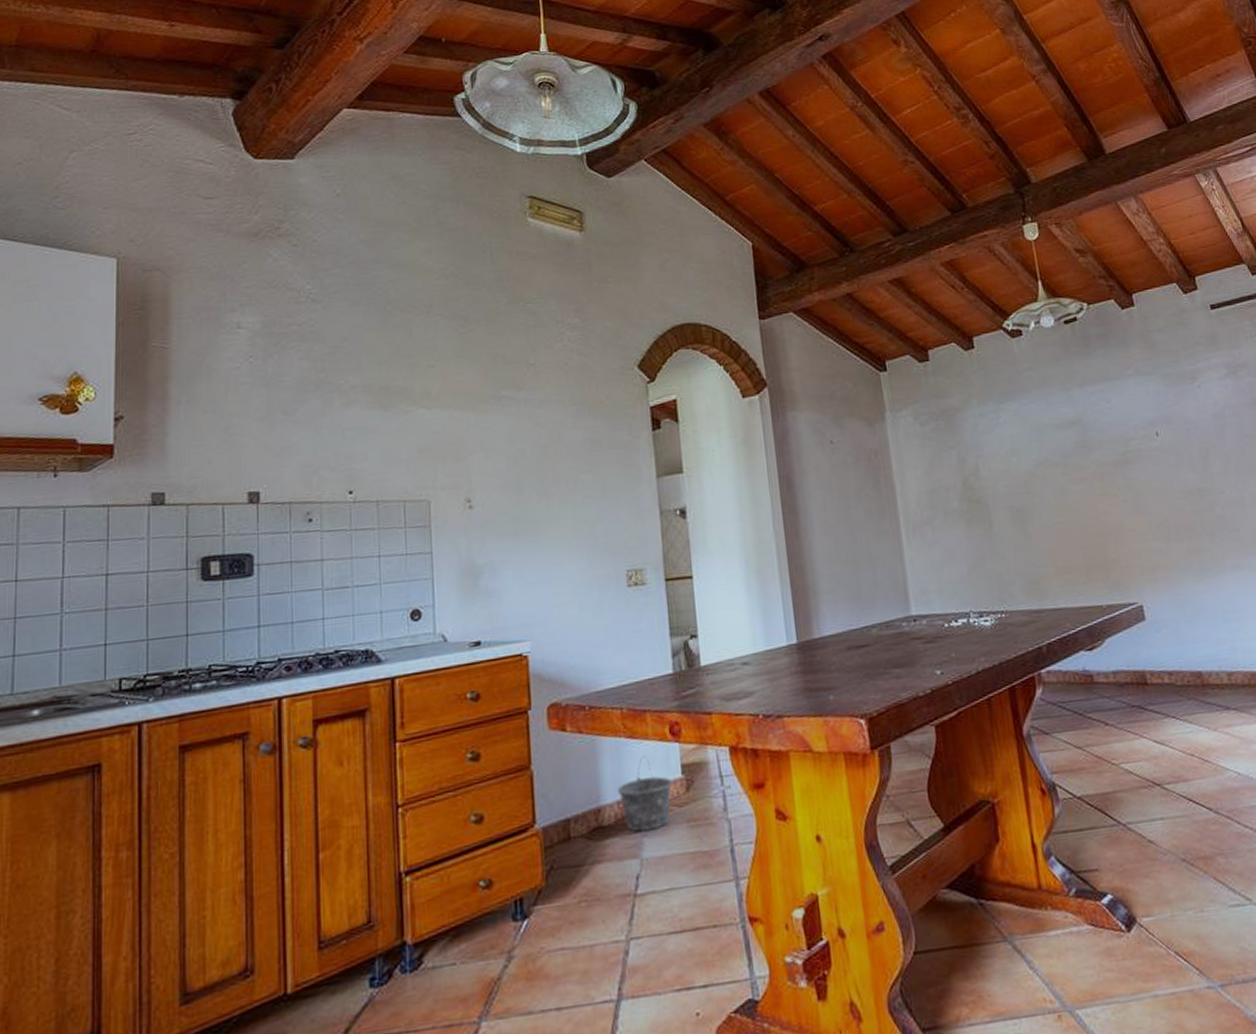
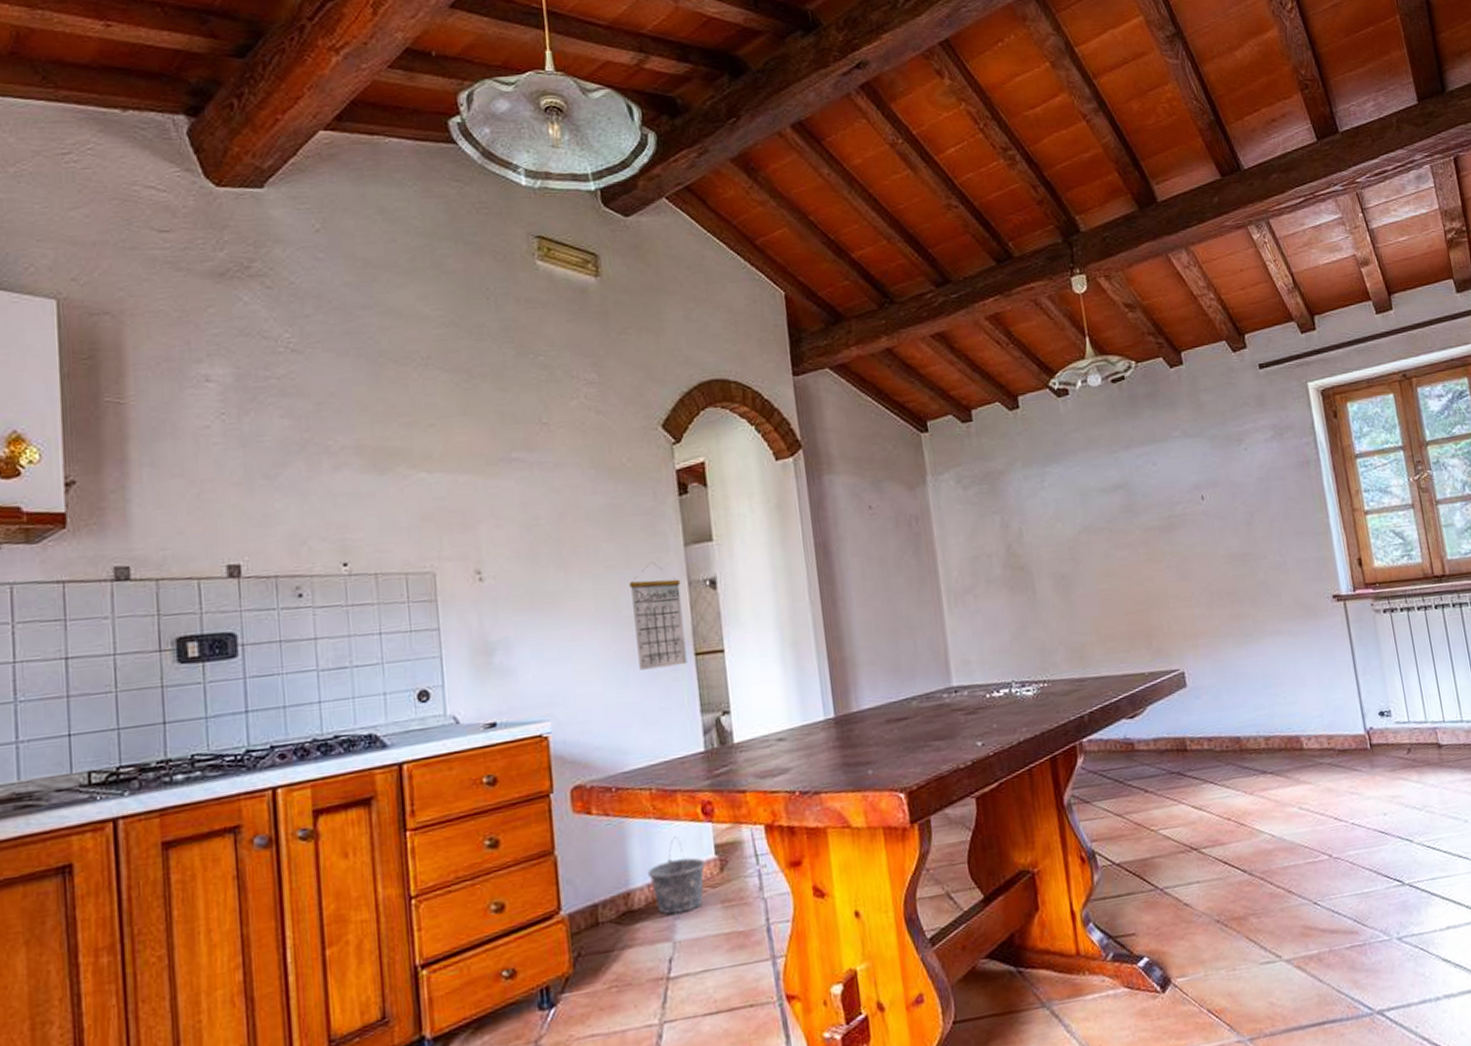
calendar: none [605,492,658,594] -> present [629,562,688,670]

